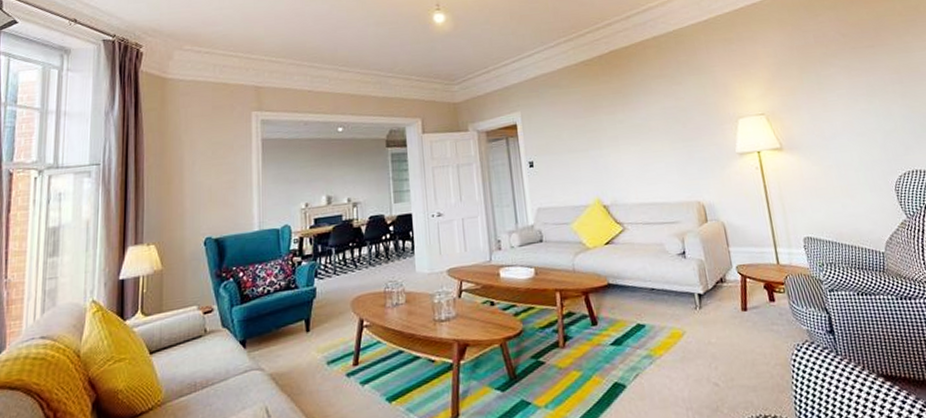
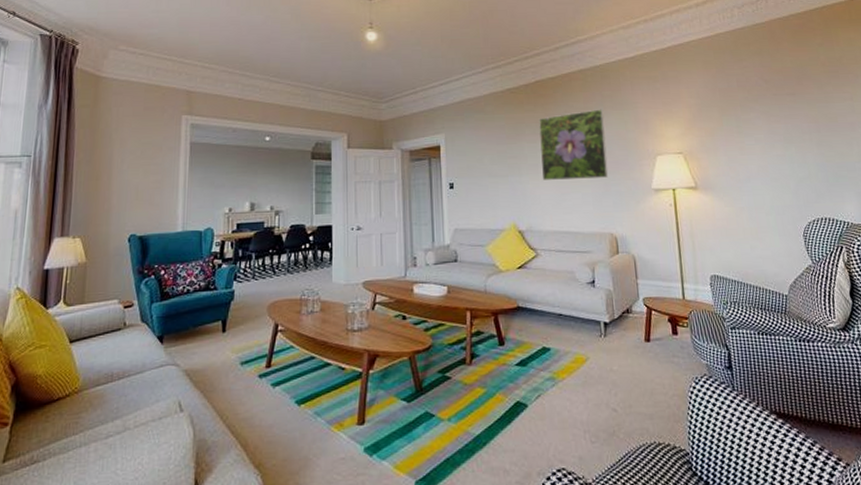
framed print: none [615,75,691,152] -> present [539,109,609,180]

